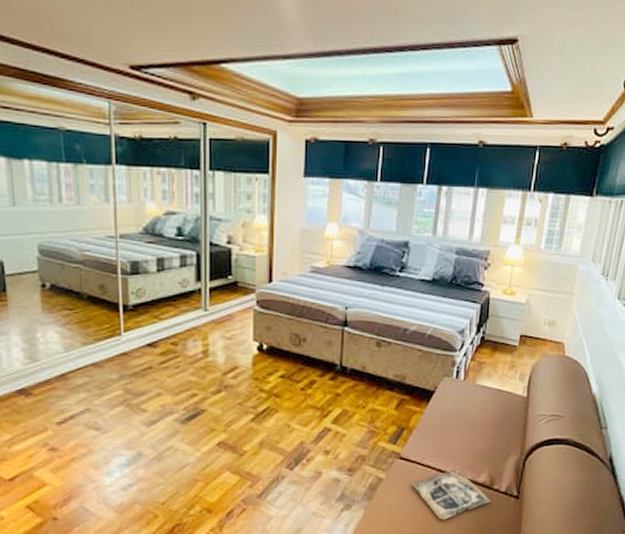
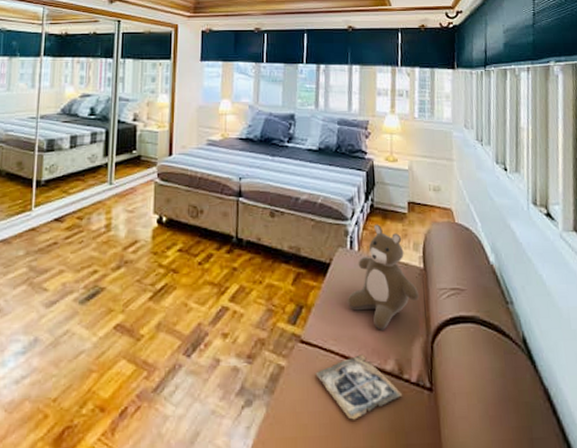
teddy bear: none [448,356,519,450] -> present [347,224,420,330]

